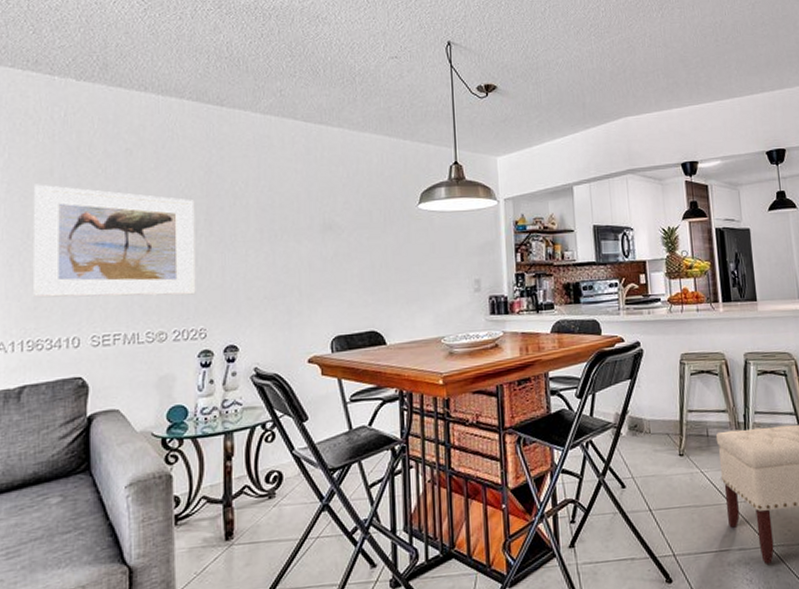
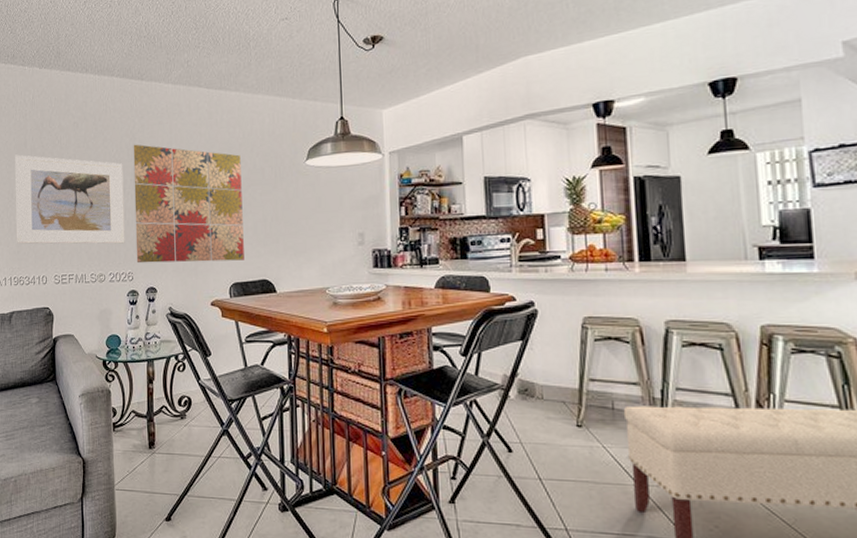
wall art: none [209,178,349,318] -> present [133,144,244,264]

